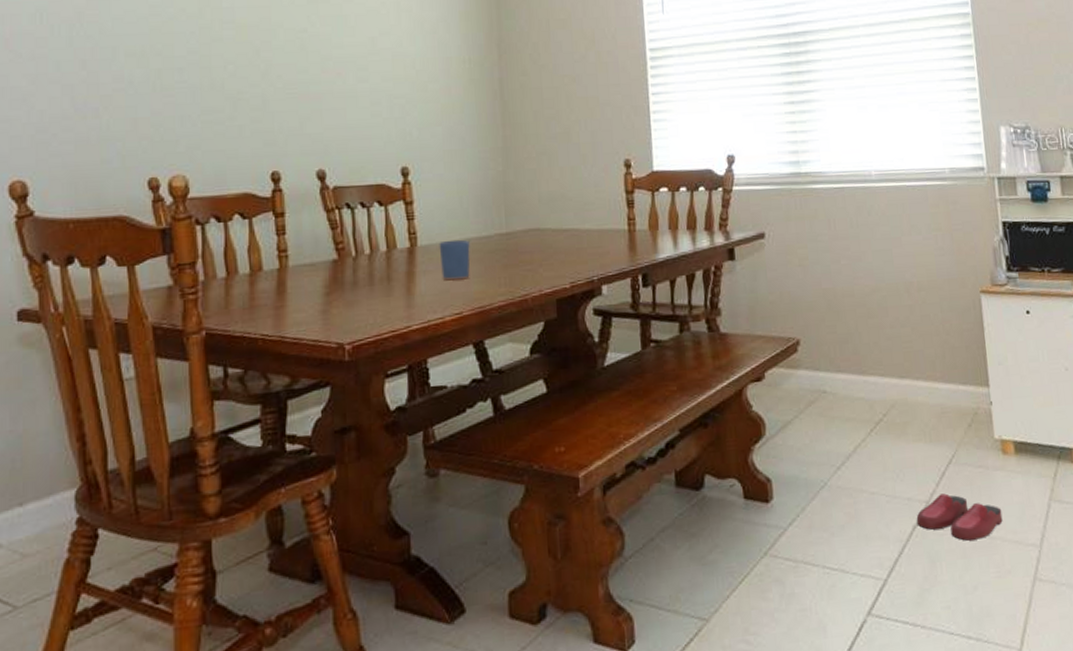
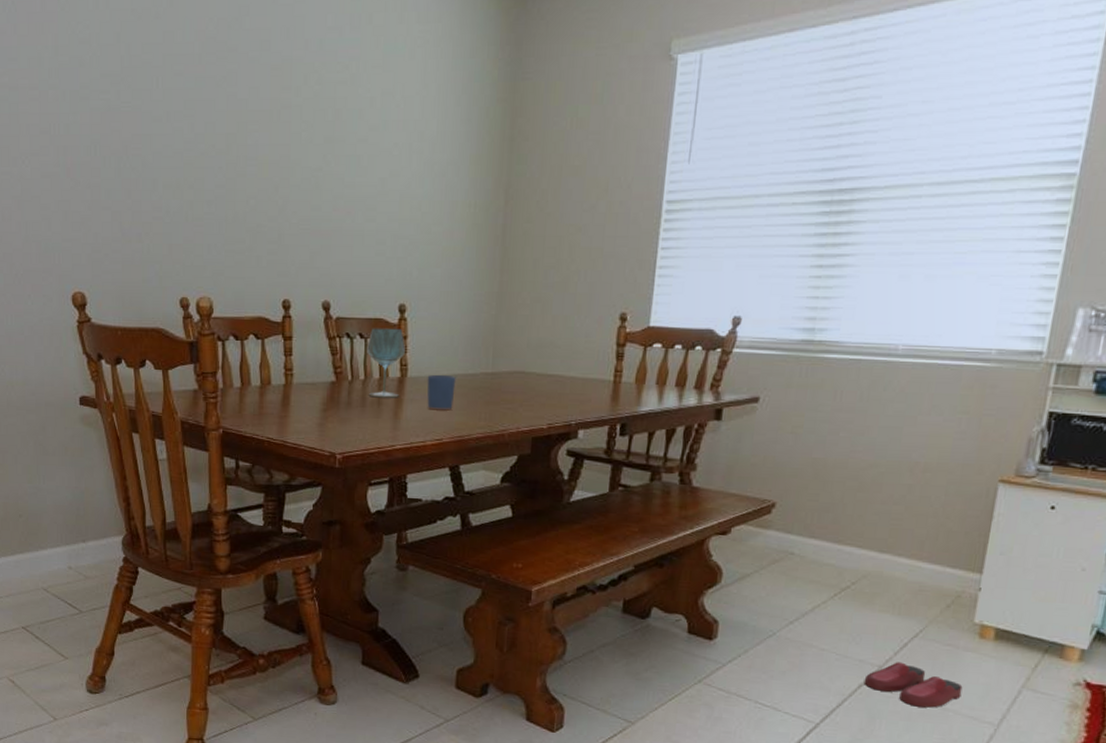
wine glass: none [370,193,412,273] -> present [367,328,405,398]

